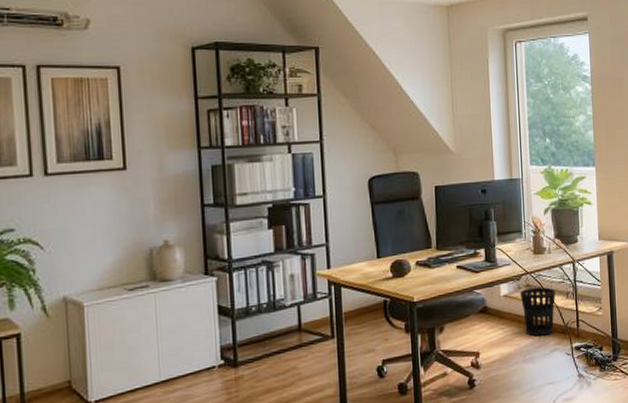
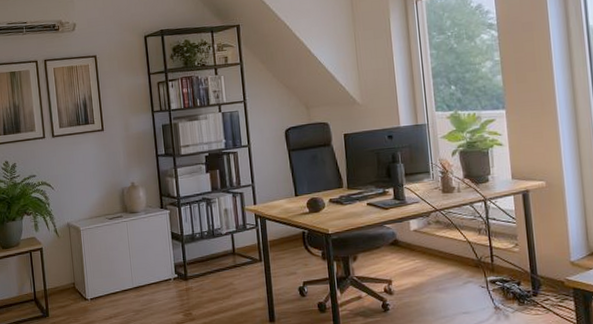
wastebasket: present [520,287,556,337] -> none [429,223,467,269]

